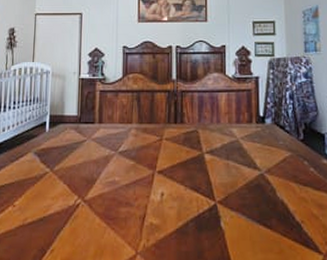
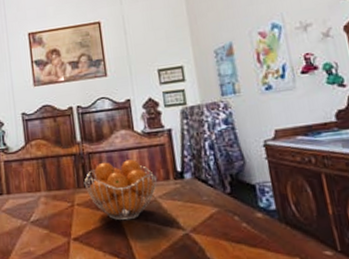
fruit basket: none [174,101,242,158] -> present [84,159,157,221]

